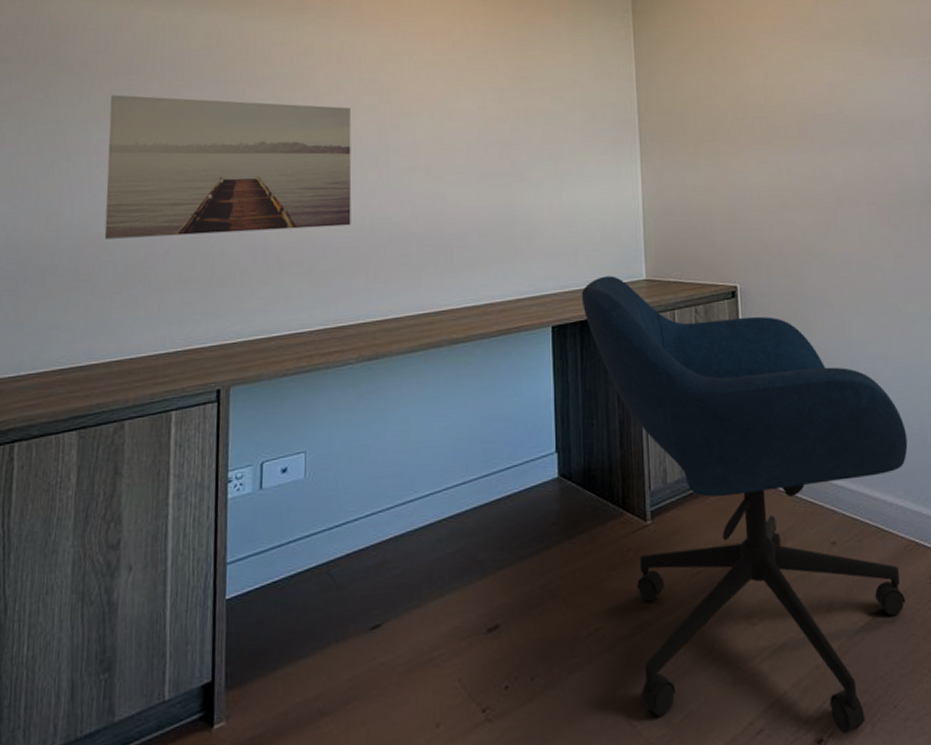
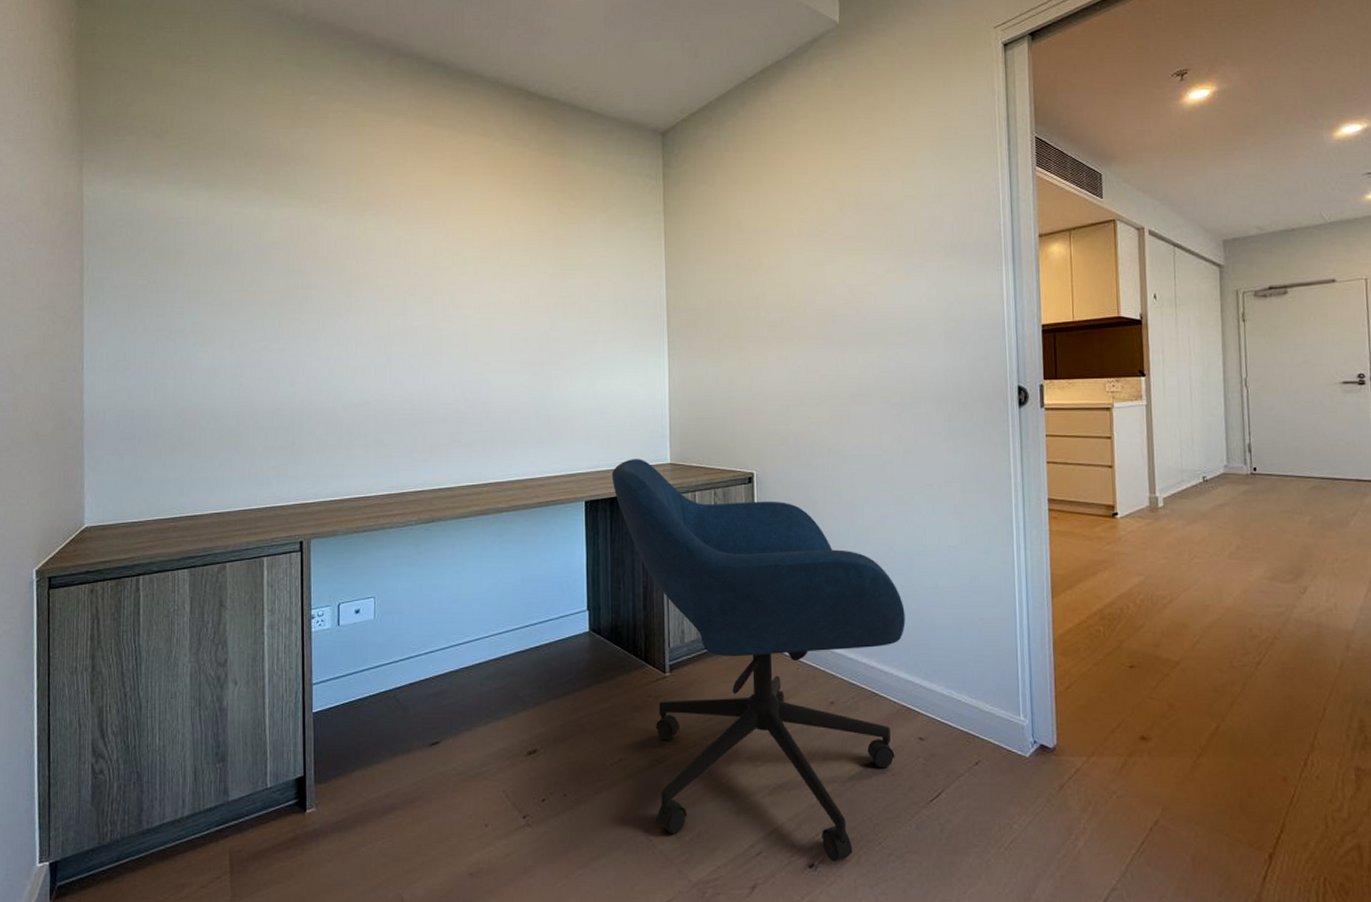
wall art: present [104,95,352,239] -> none [202,282,409,409]

